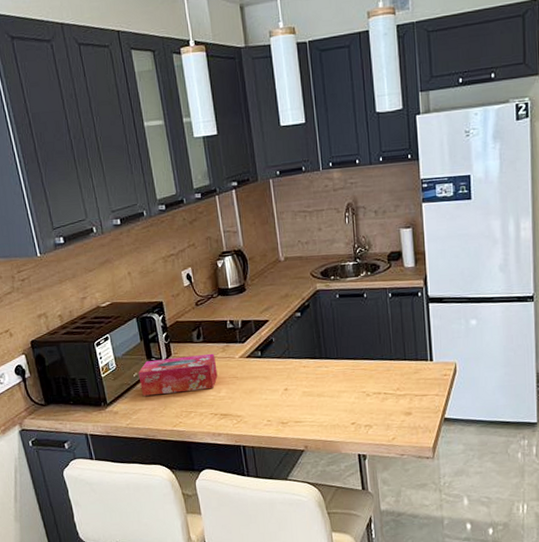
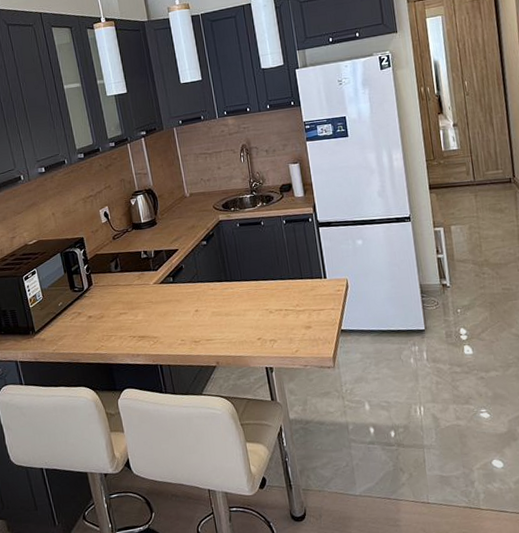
tissue box: present [138,353,218,396] -> none [63,281,135,323]

